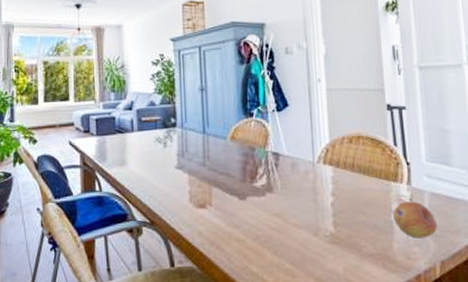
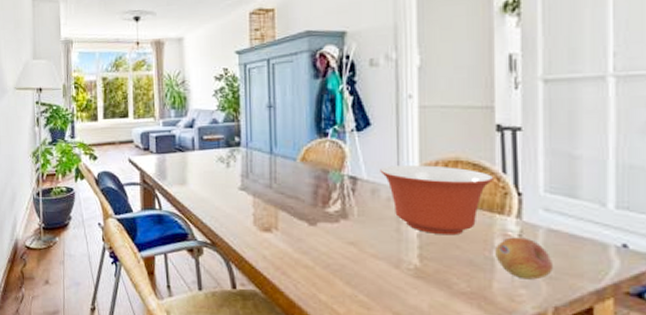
mixing bowl: none [298,140,388,203] -> present [380,165,494,236]

